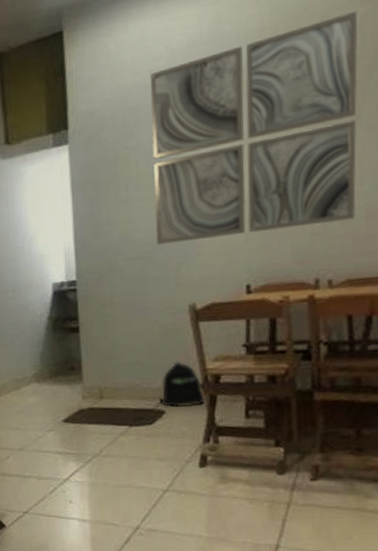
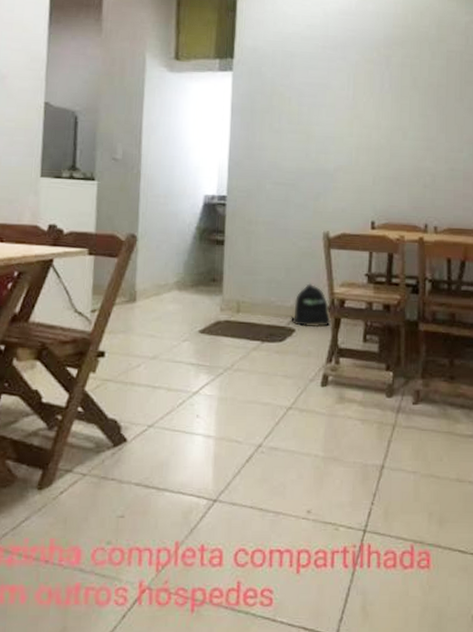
wall art: present [149,10,358,245] -> none [300,18,464,179]

